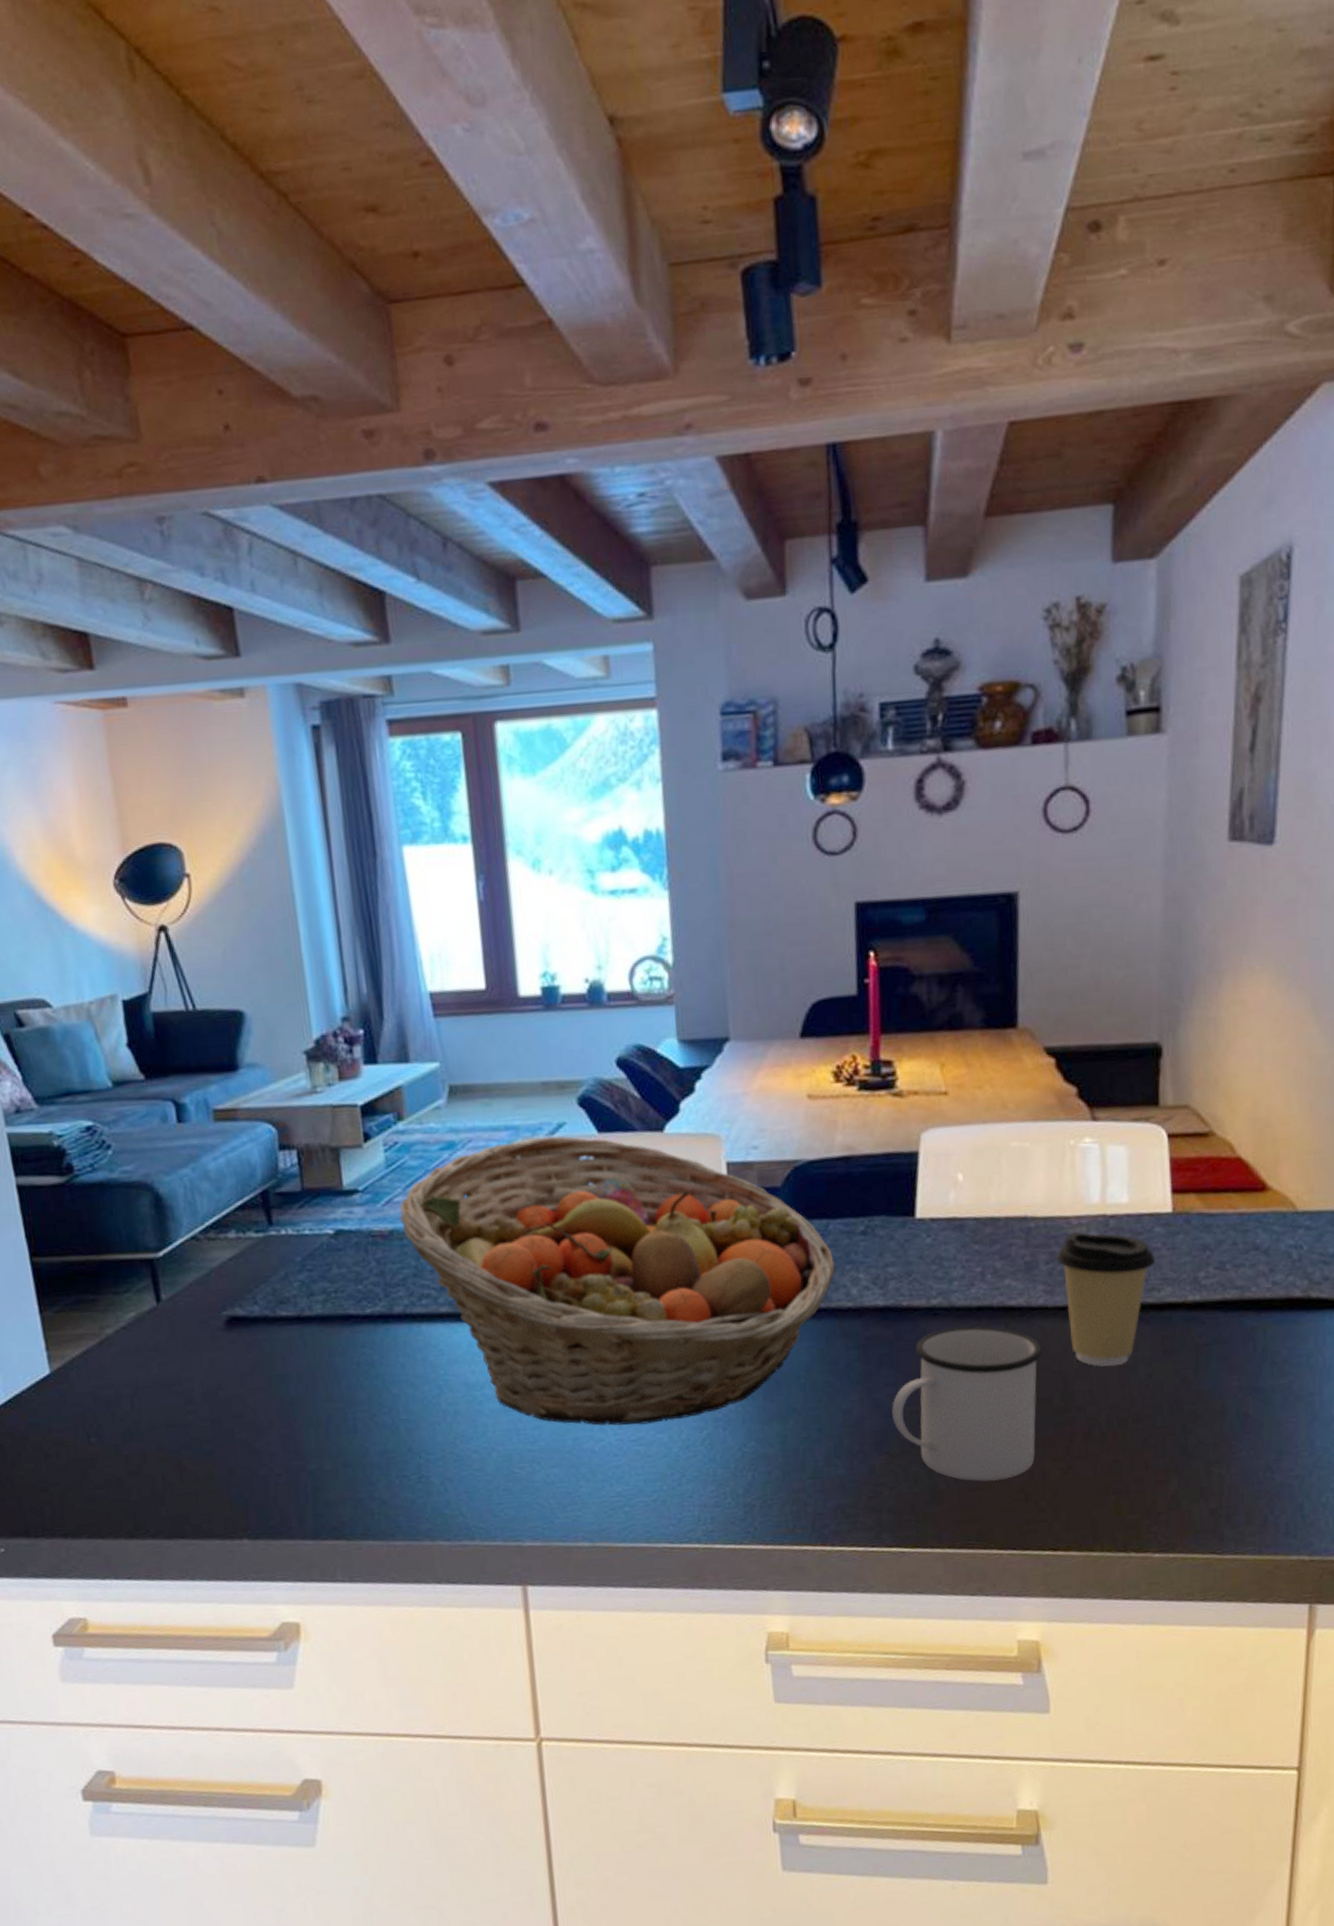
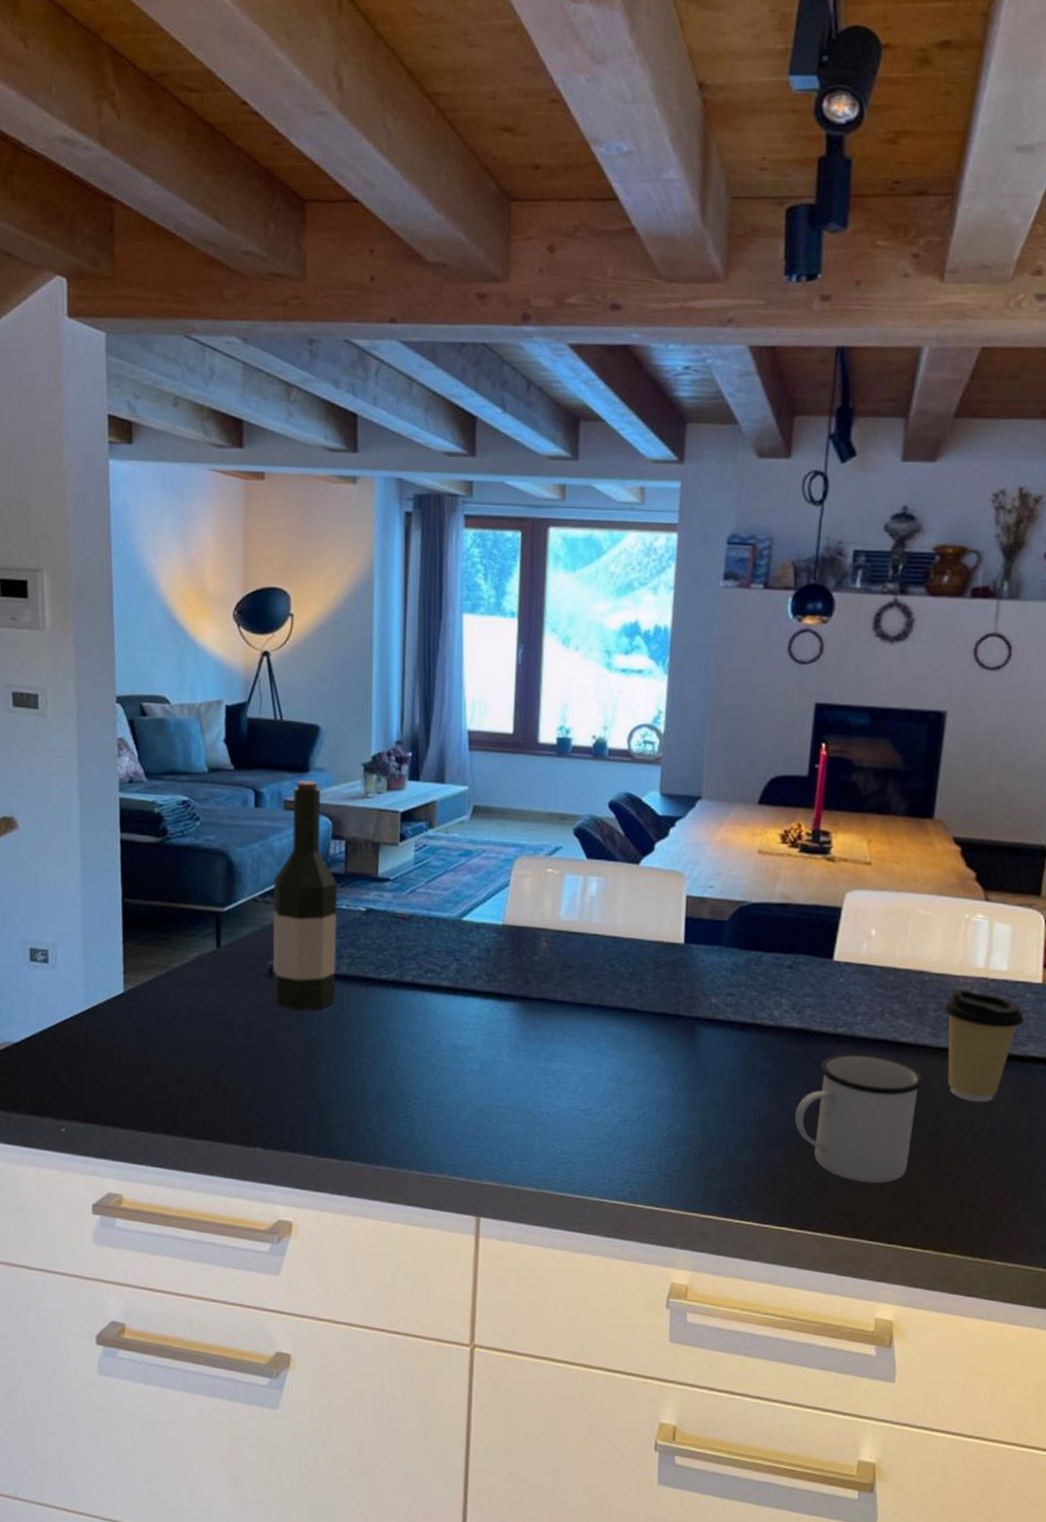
wine bottle: none [214,1081,313,1367] -> present [272,780,338,1011]
fruit basket: present [399,1136,835,1426] -> none [419,856,763,1098]

